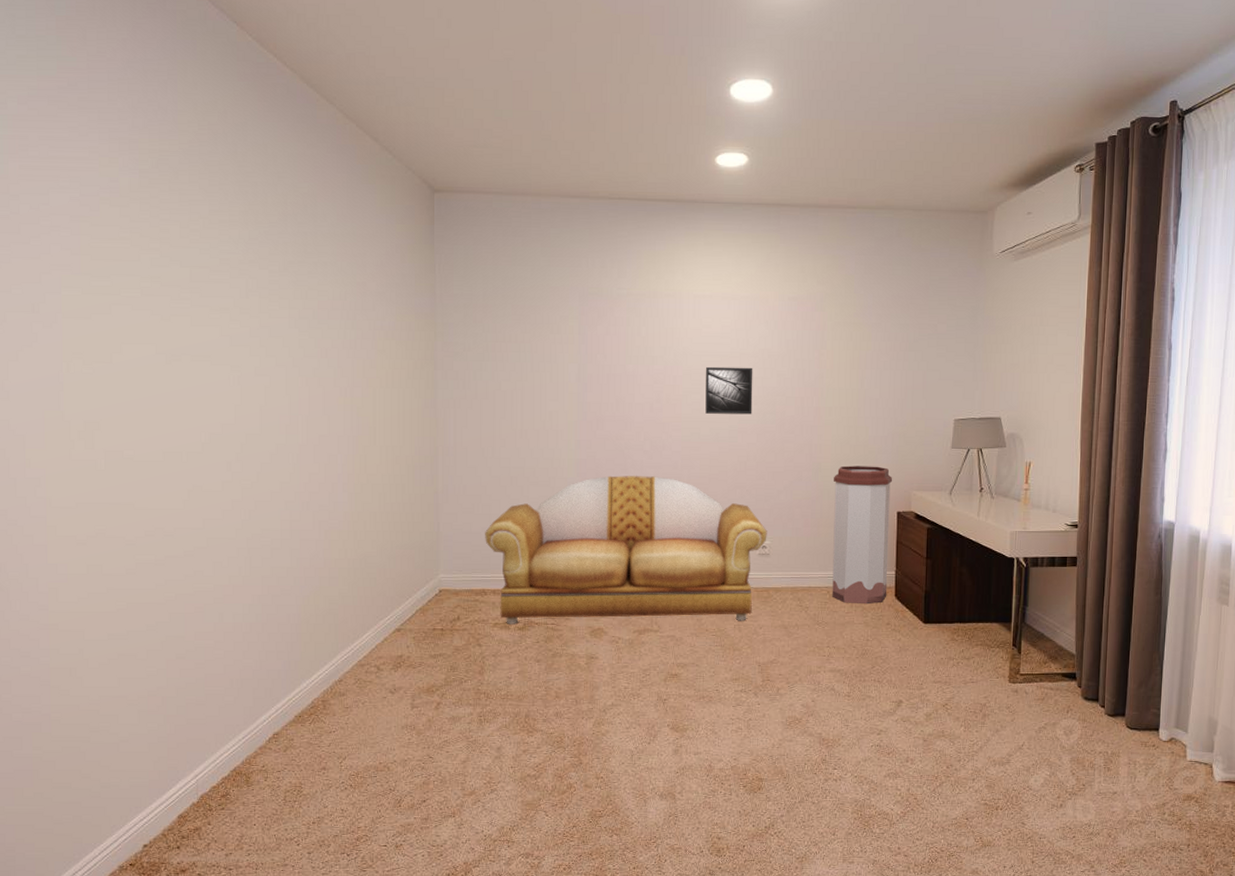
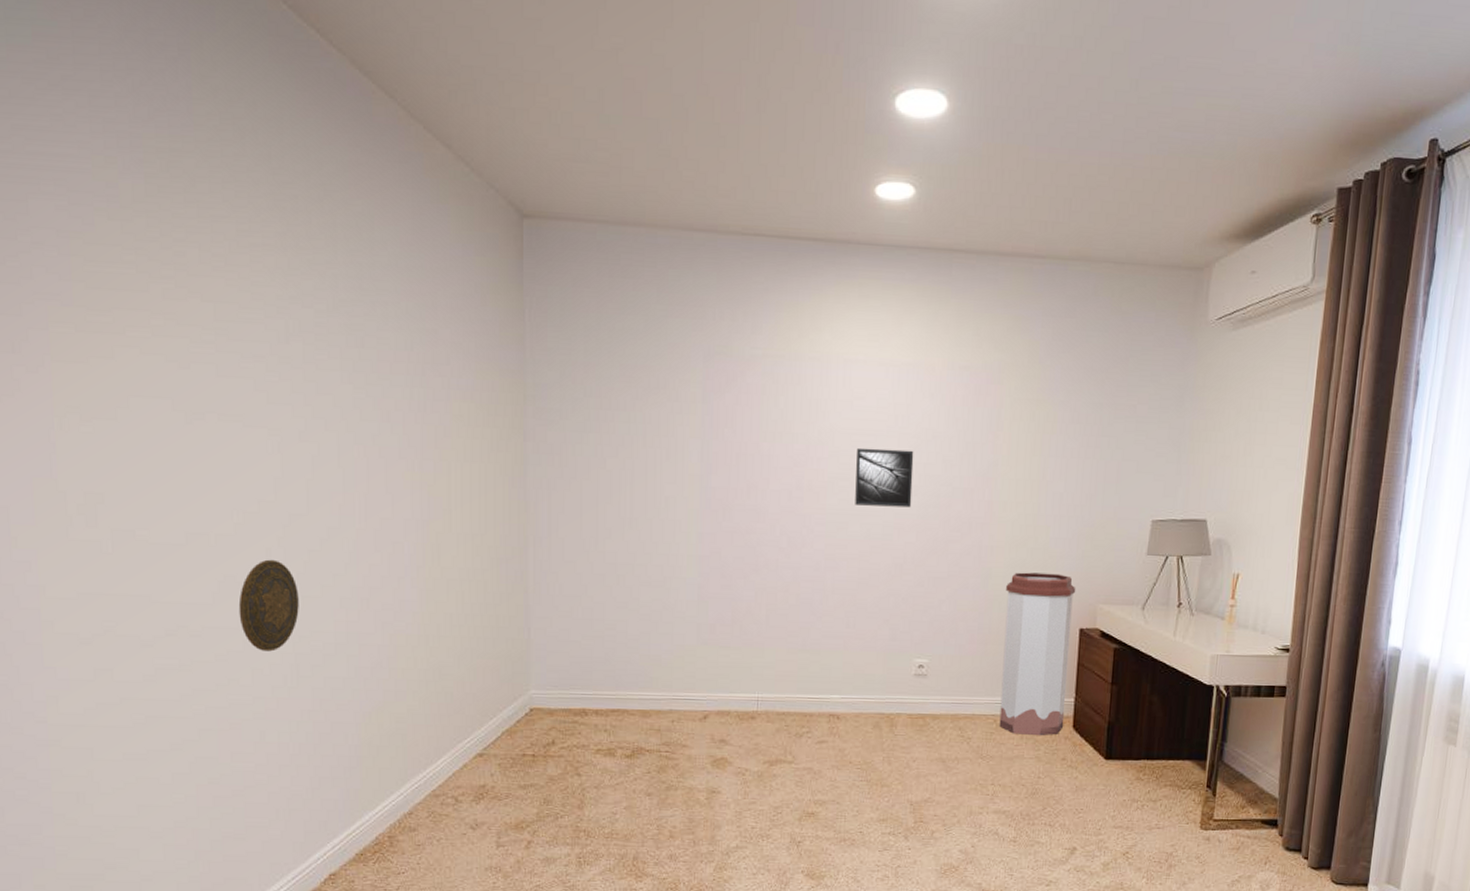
decorative plate: none [204,471,252,547] -> present [238,559,299,652]
sofa: present [485,475,767,624] -> none [586,576,925,753]

